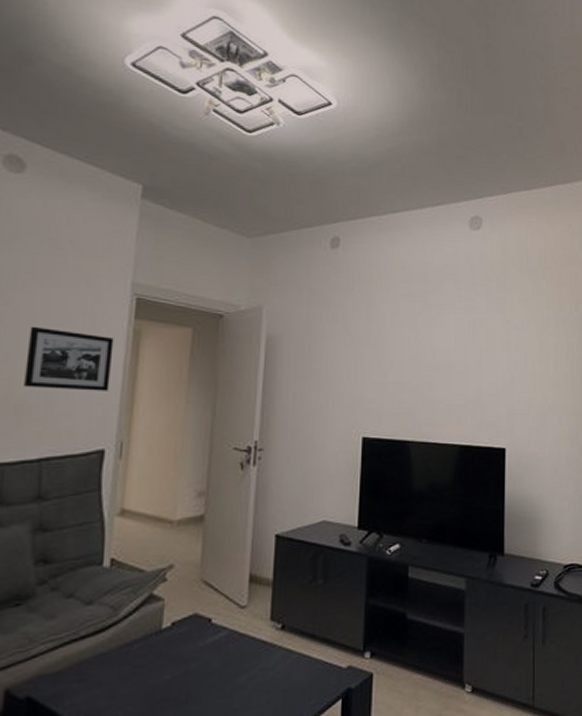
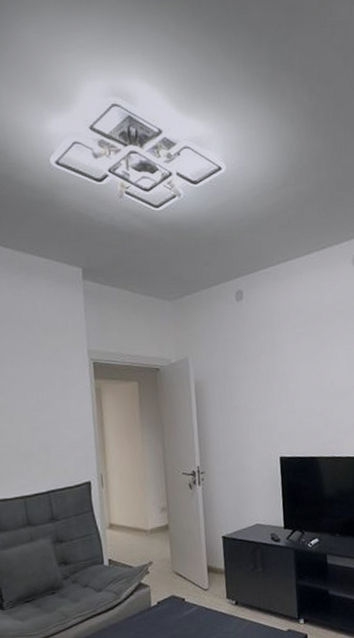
picture frame: present [24,326,114,391] -> none [23,393,86,440]

